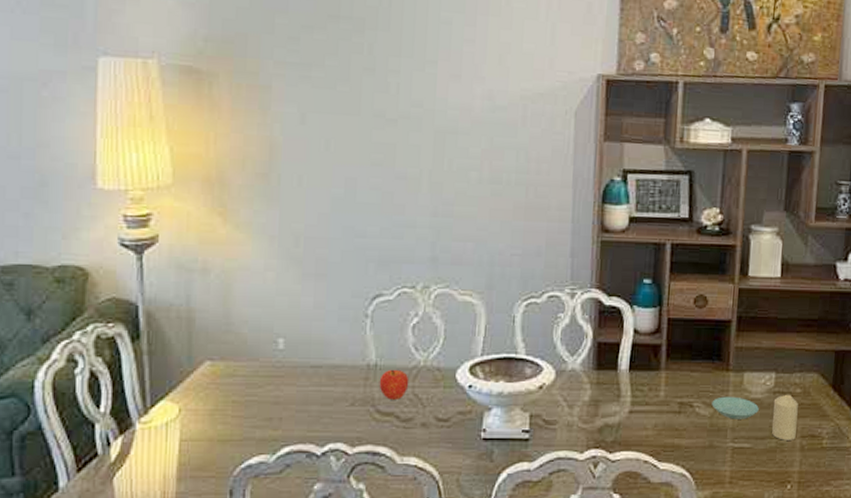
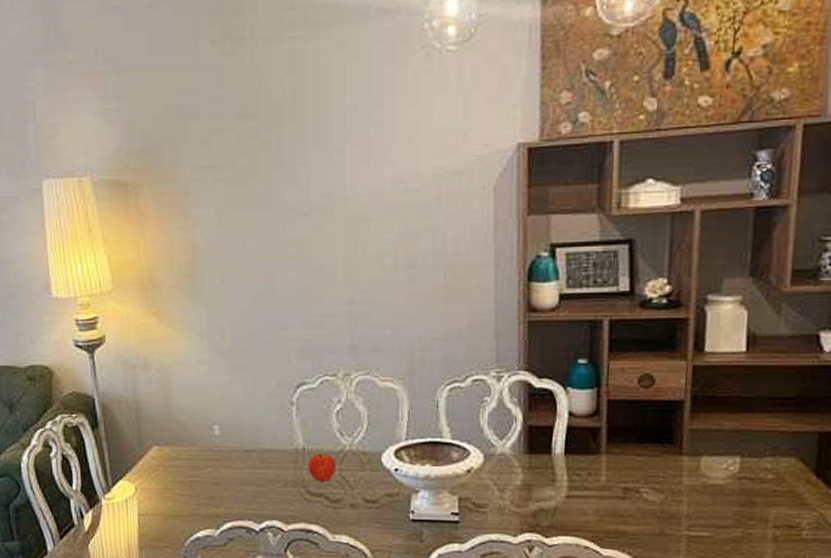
saucer: present [711,396,759,419] -> none [662,482,720,507]
candle: present [772,394,798,440] -> none [736,480,770,530]

